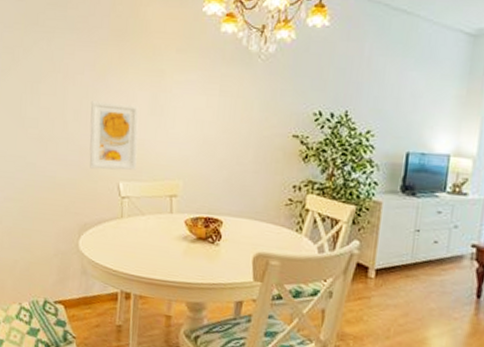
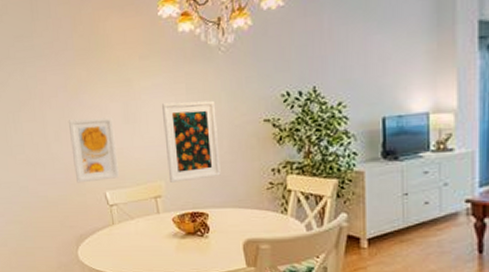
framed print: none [188,101,247,185] -> present [161,100,221,183]

